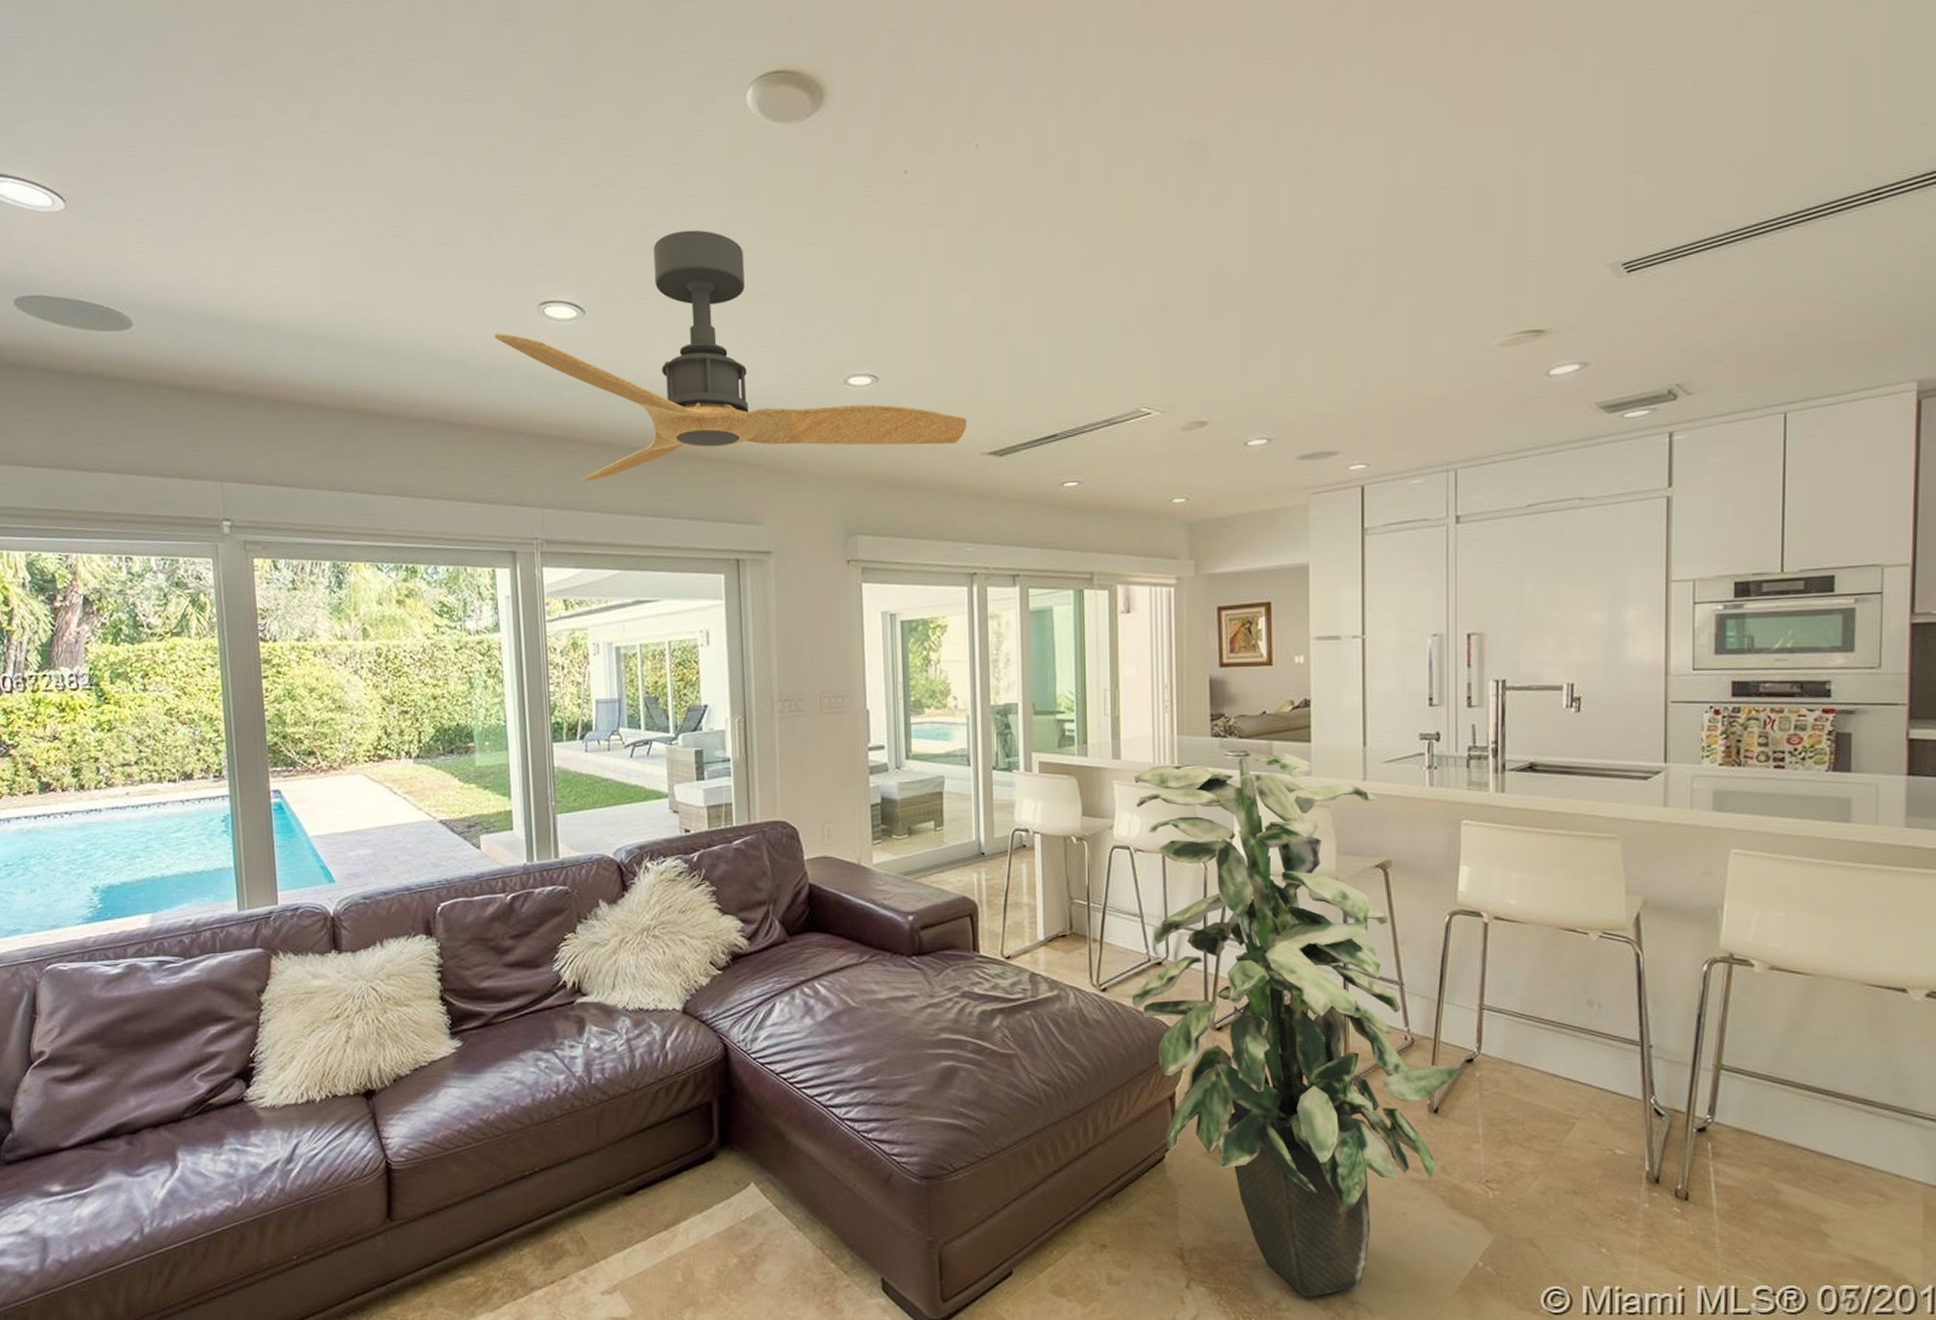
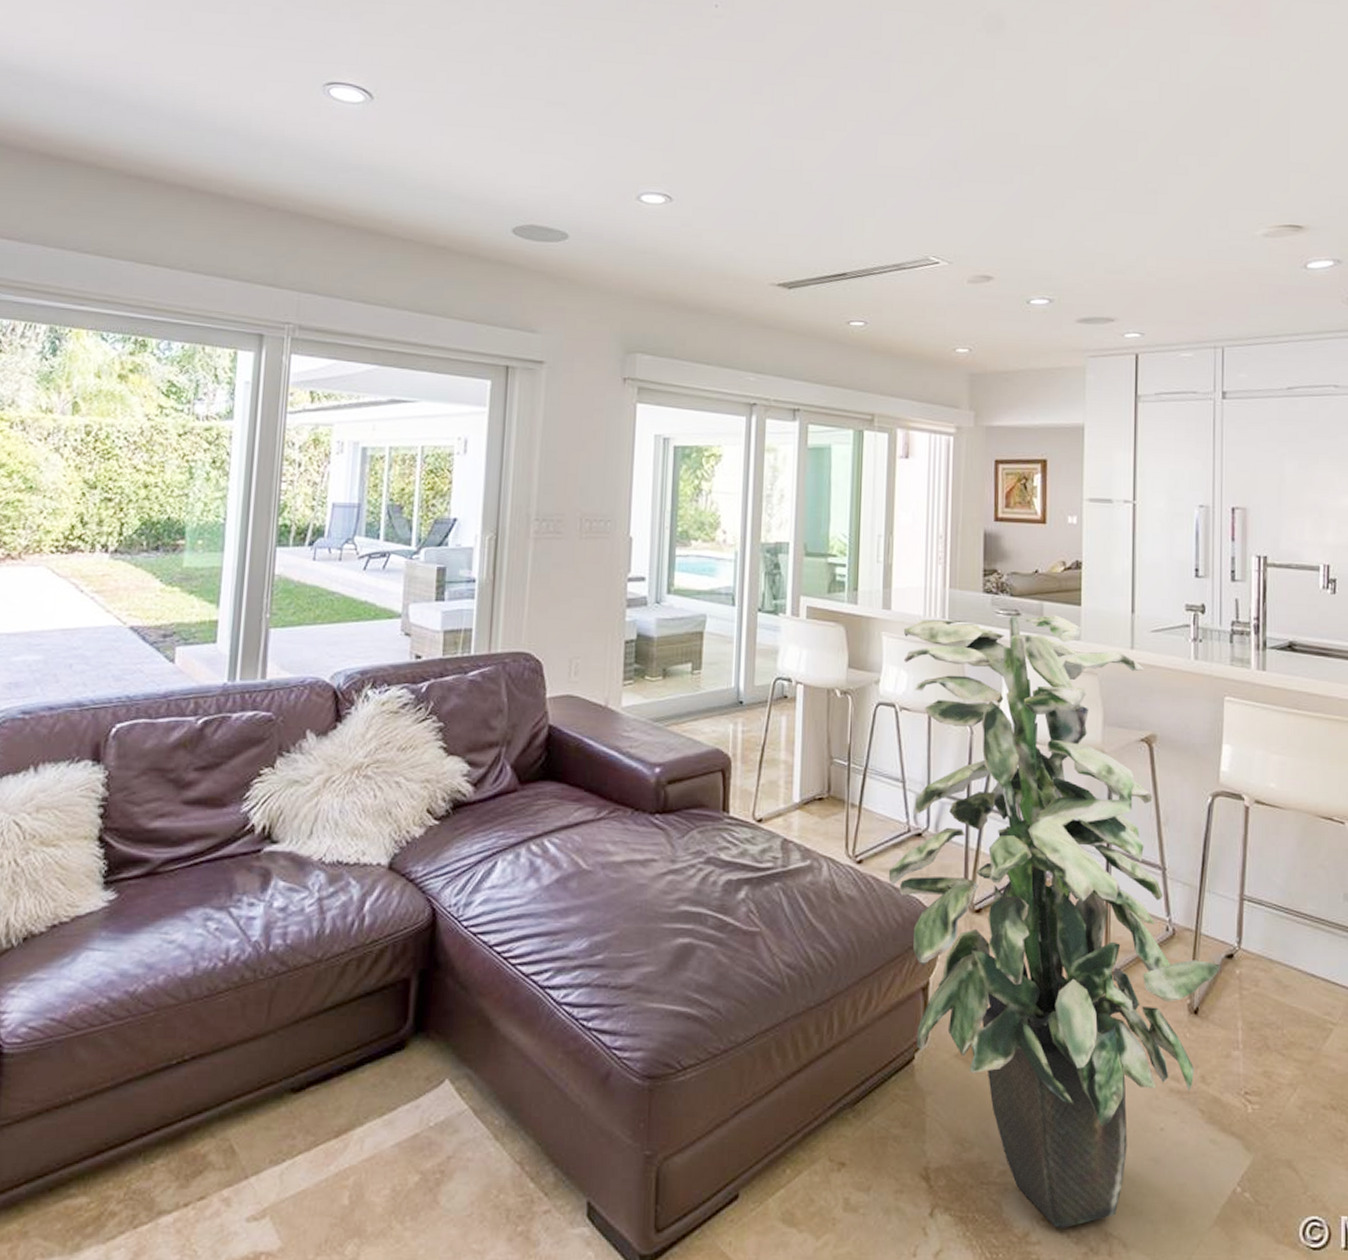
ceiling fan: present [495,230,968,482] -> none [272,31,759,271]

